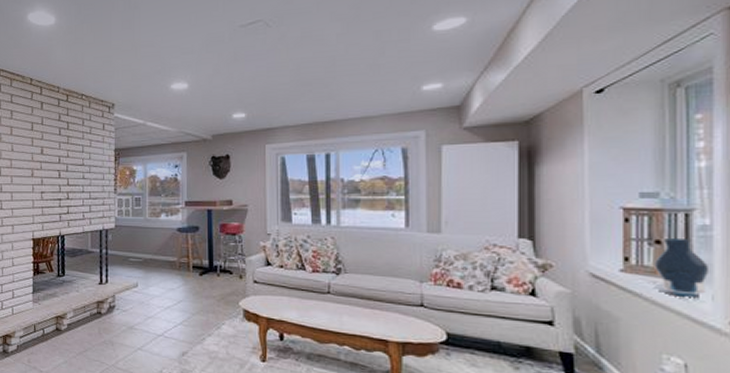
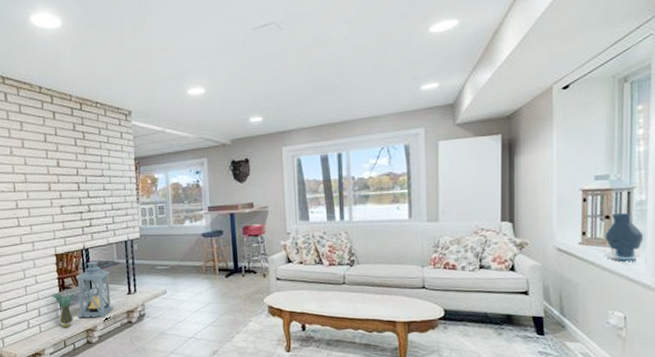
vase: none [26,276,48,313] -> present [52,292,75,328]
lantern: none [48,248,84,306] -> present [76,261,113,319]

